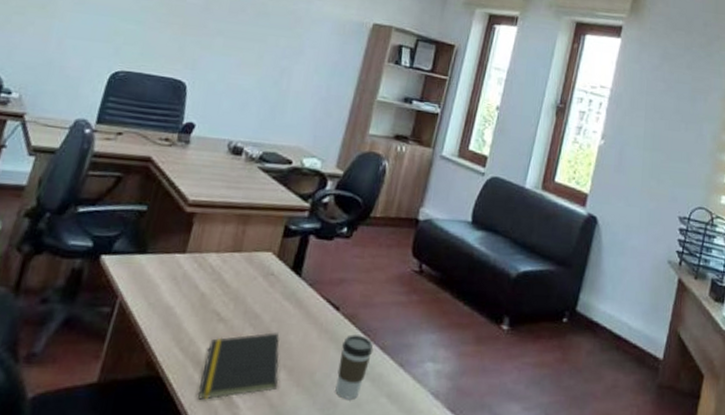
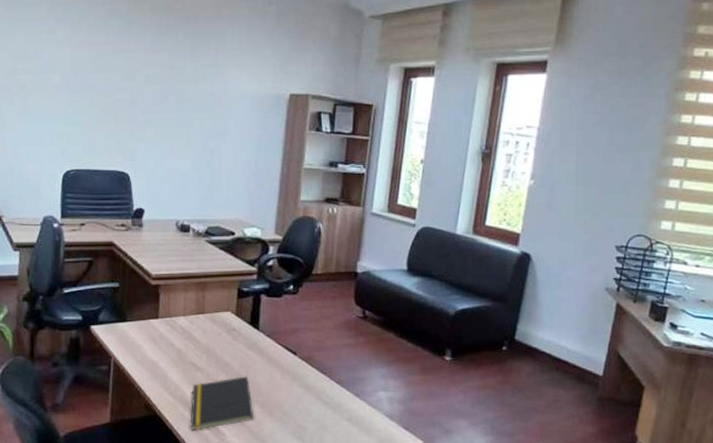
coffee cup: present [335,334,374,399] -> none [302,373,331,424]

